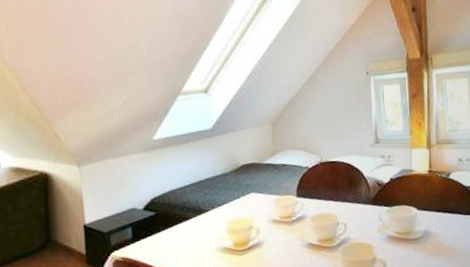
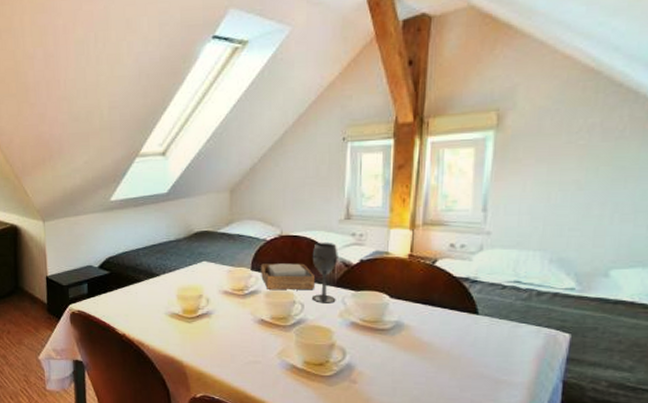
napkin holder: none [305,186,355,214] -> present [261,263,316,291]
wine glass: none [349,165,374,222] -> present [311,242,338,303]

